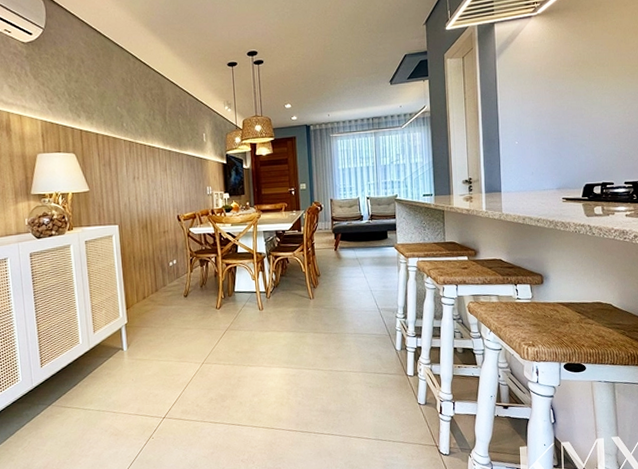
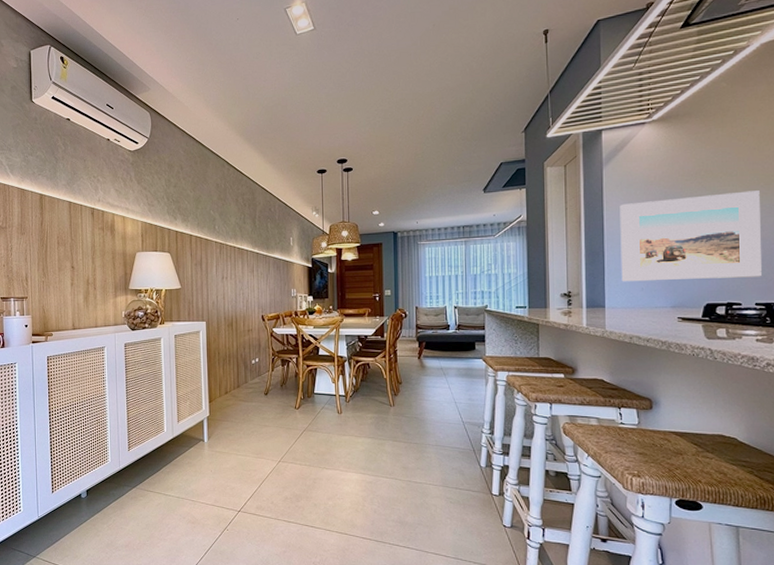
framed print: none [511,79,629,167] -> present [620,190,762,282]

